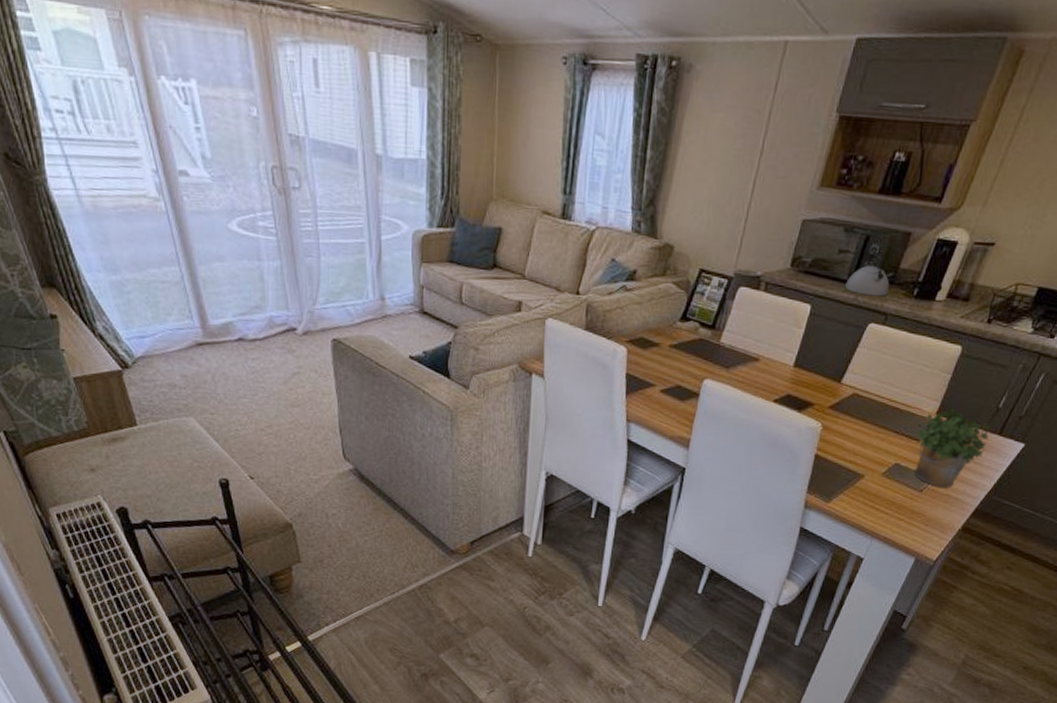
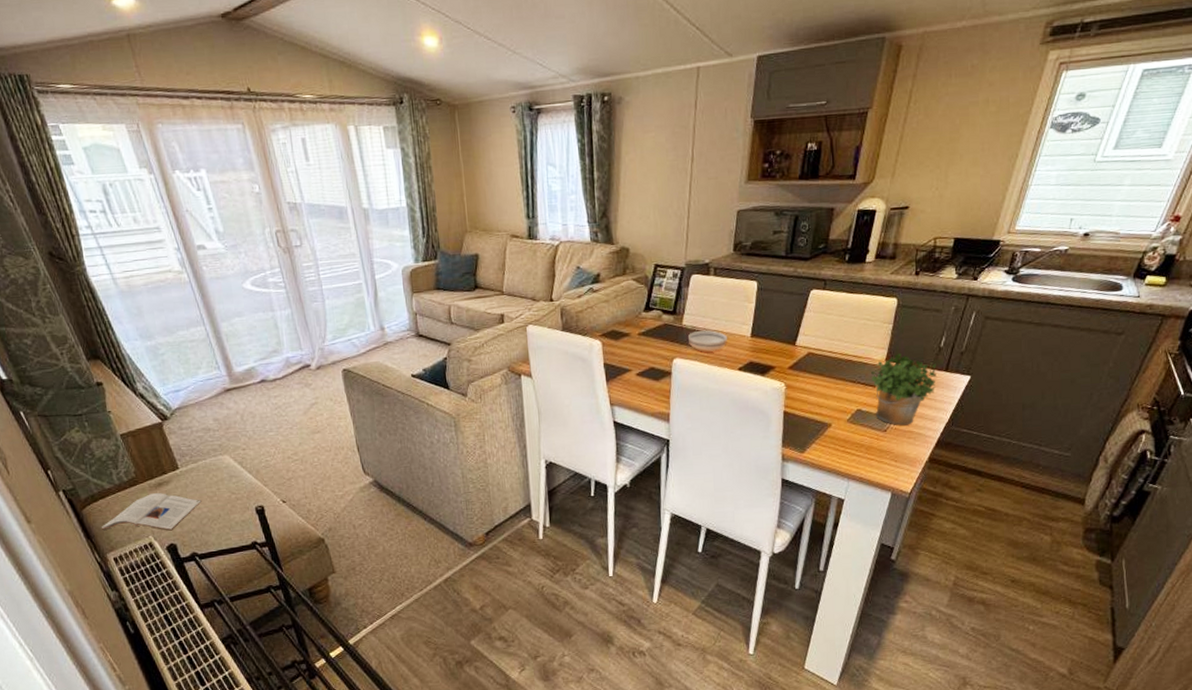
magazine: none [44,449,160,493] -> present [101,493,202,531]
bowl: none [723,352,769,378] -> present [687,330,728,353]
kettle: present [844,252,890,297] -> none [783,228,823,267]

